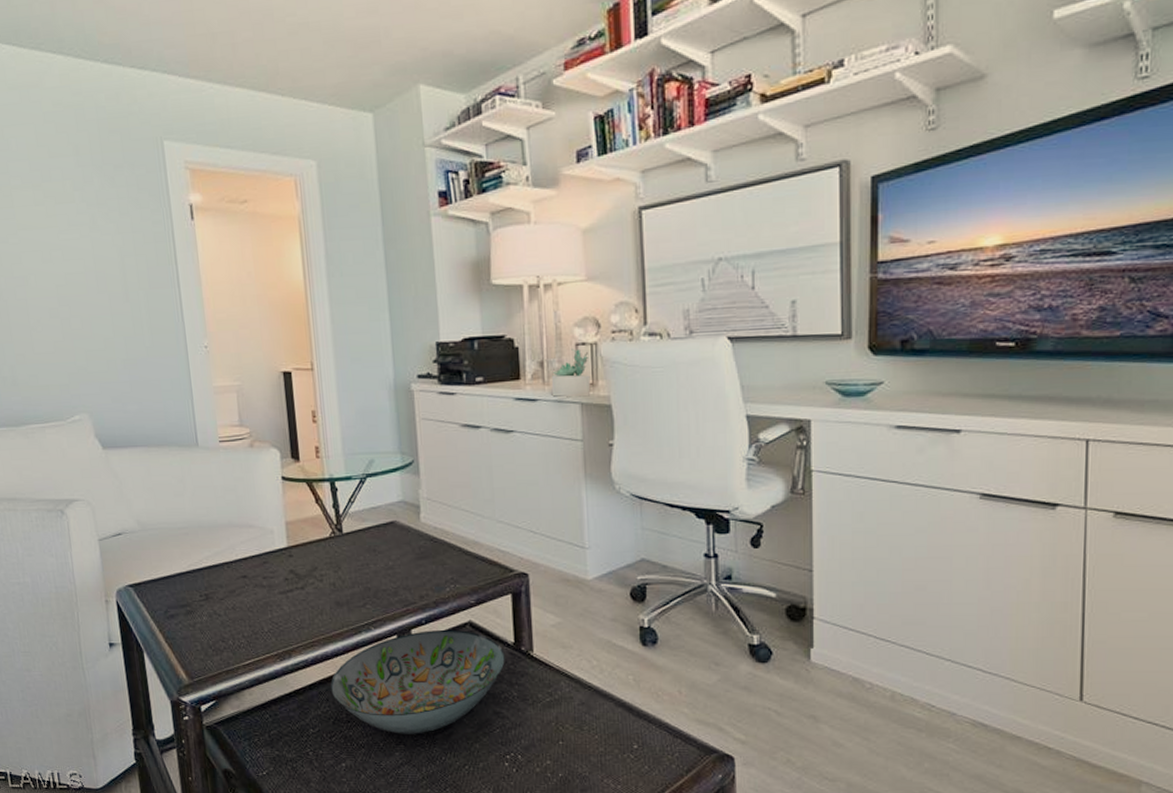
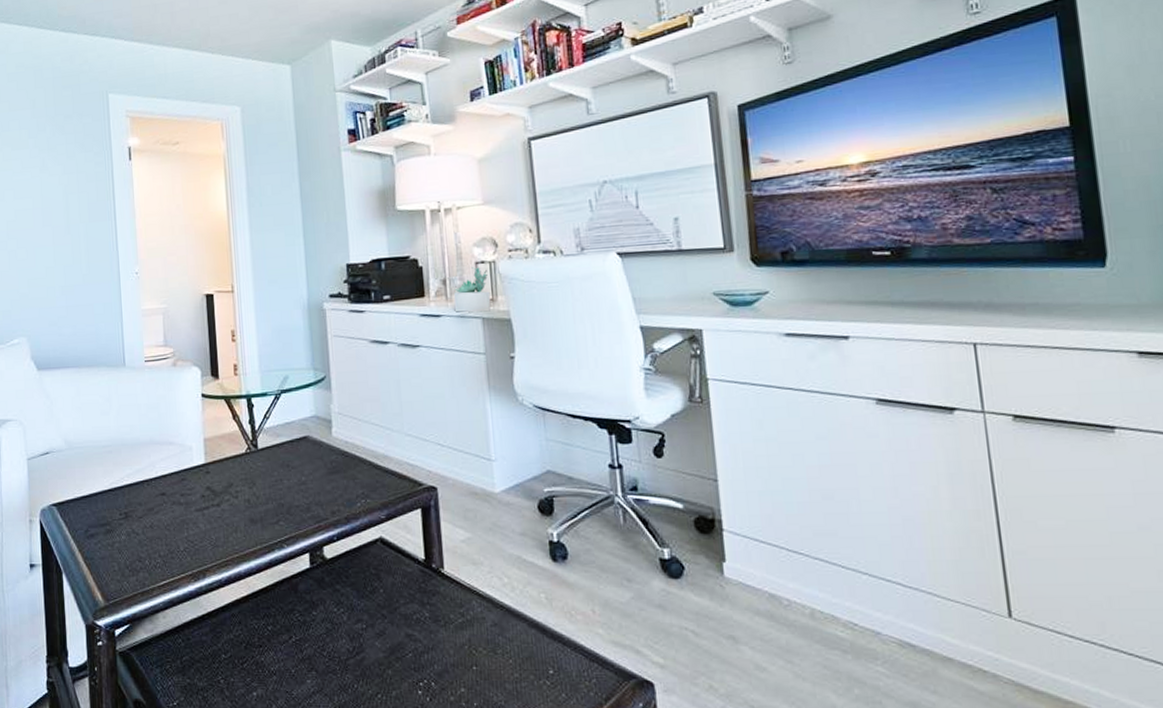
decorative bowl: present [330,629,505,734] -> none [243,546,416,660]

